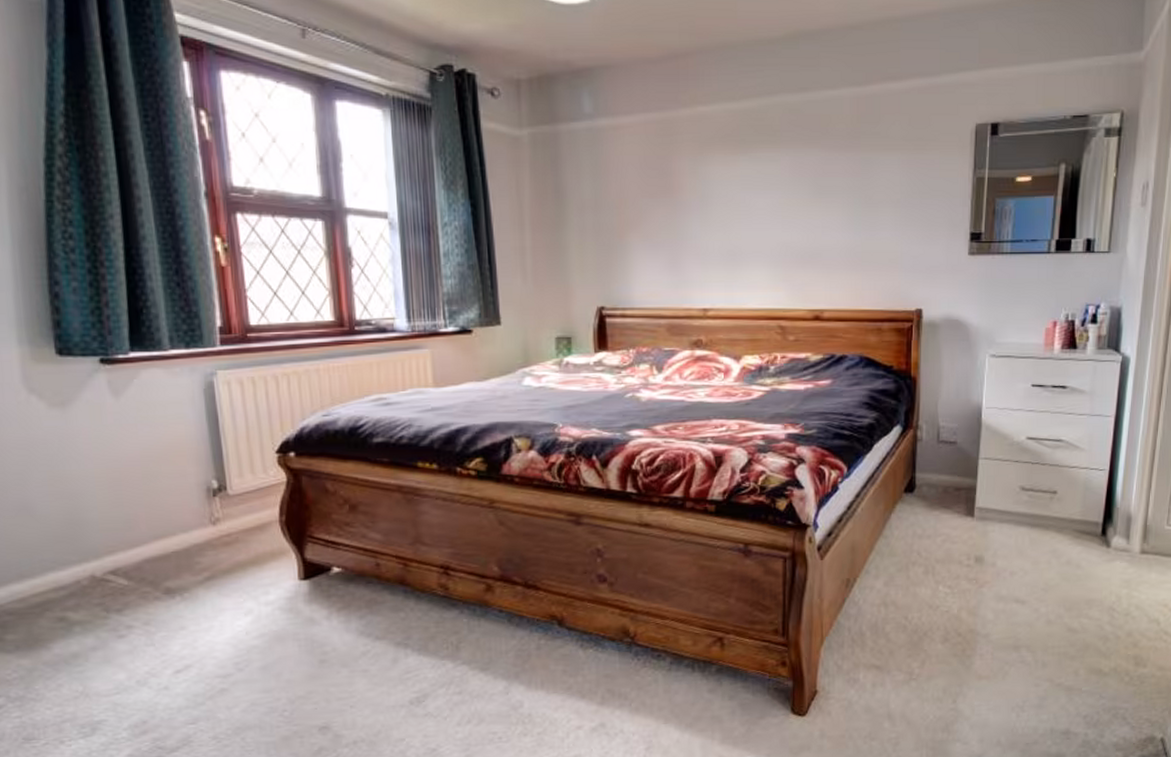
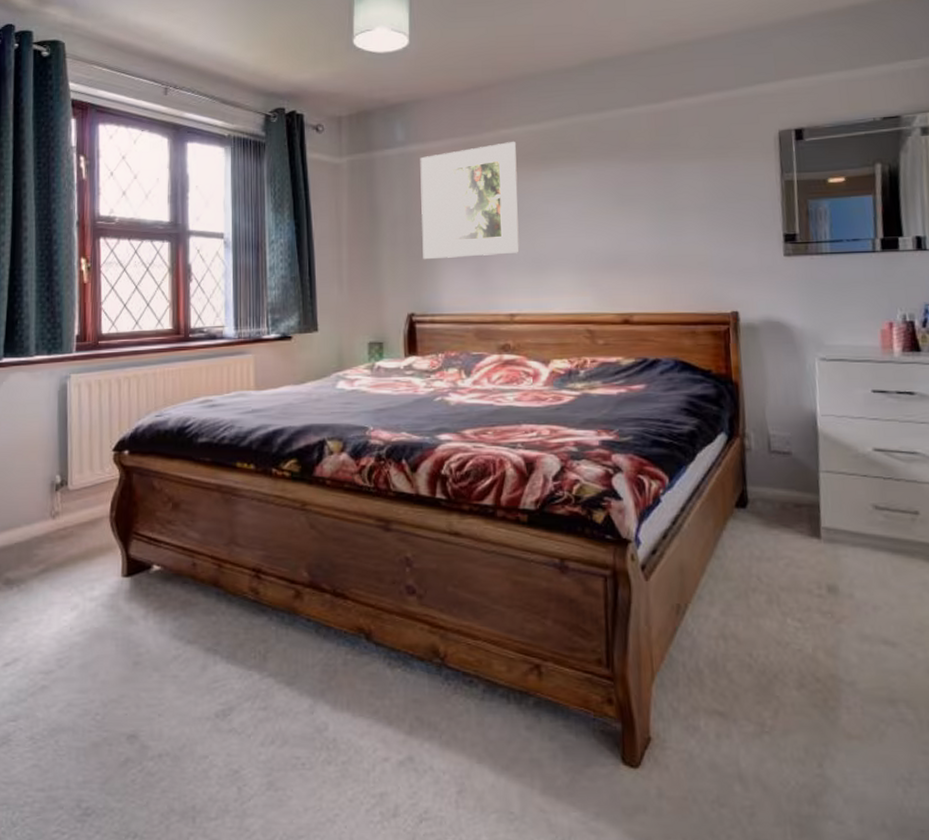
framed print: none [610,121,715,249] -> present [420,142,520,260]

